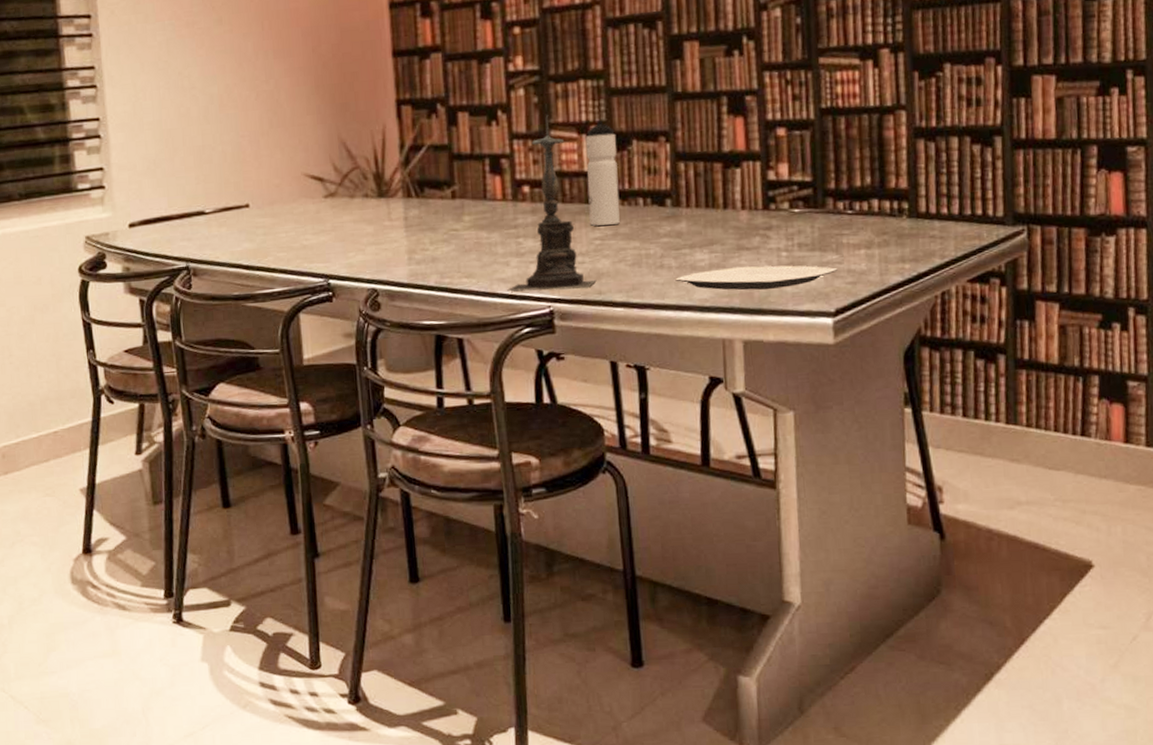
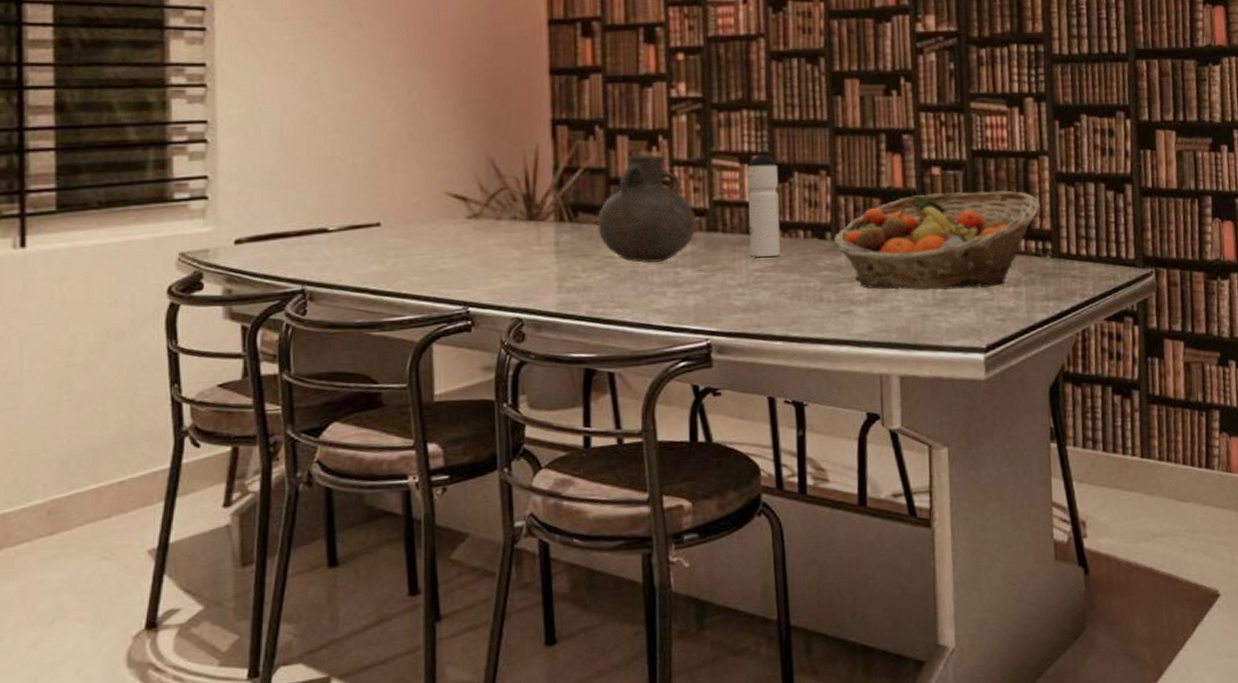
vase: none [442,129,537,235] -> present [597,155,696,263]
candle holder: present [507,115,597,292] -> none [663,143,756,324]
fruit basket: none [673,149,896,255] -> present [832,190,1040,291]
plate: present [675,265,838,290] -> none [834,301,989,325]

